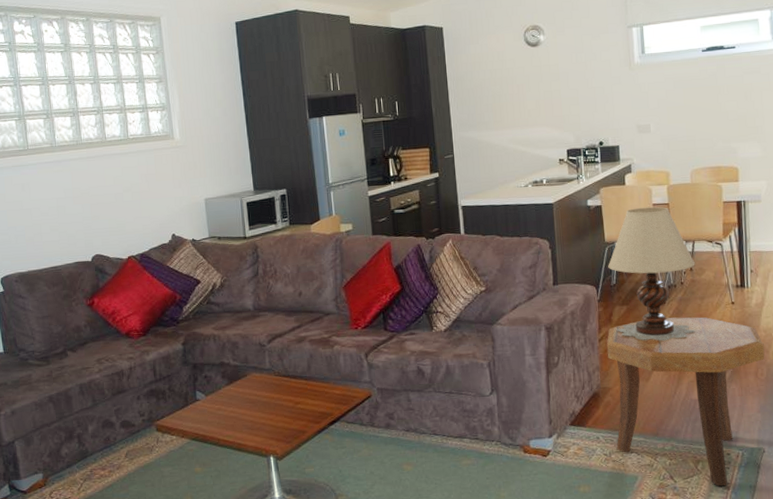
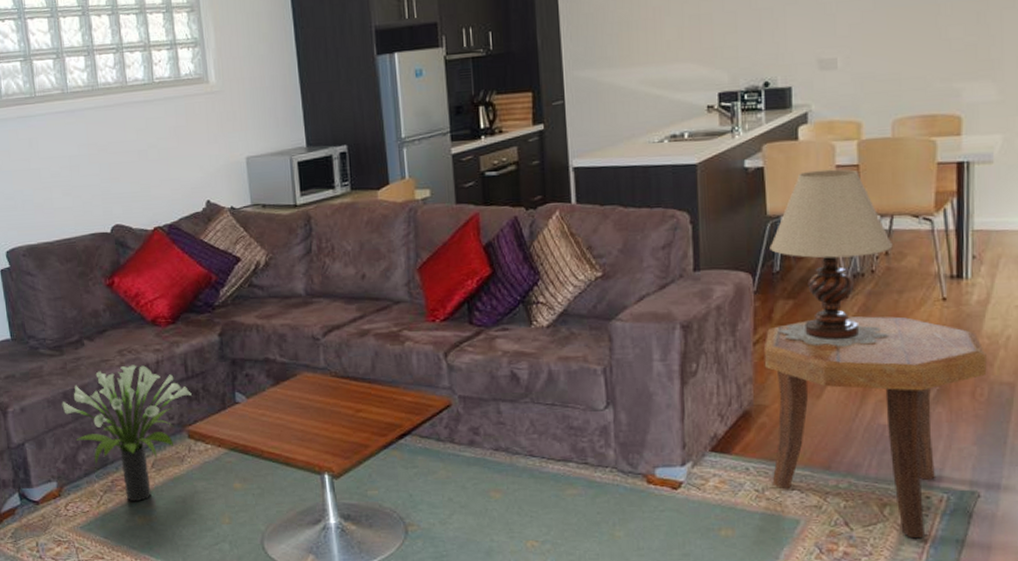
potted plant: none [48,371,159,487] -> present [62,365,192,501]

